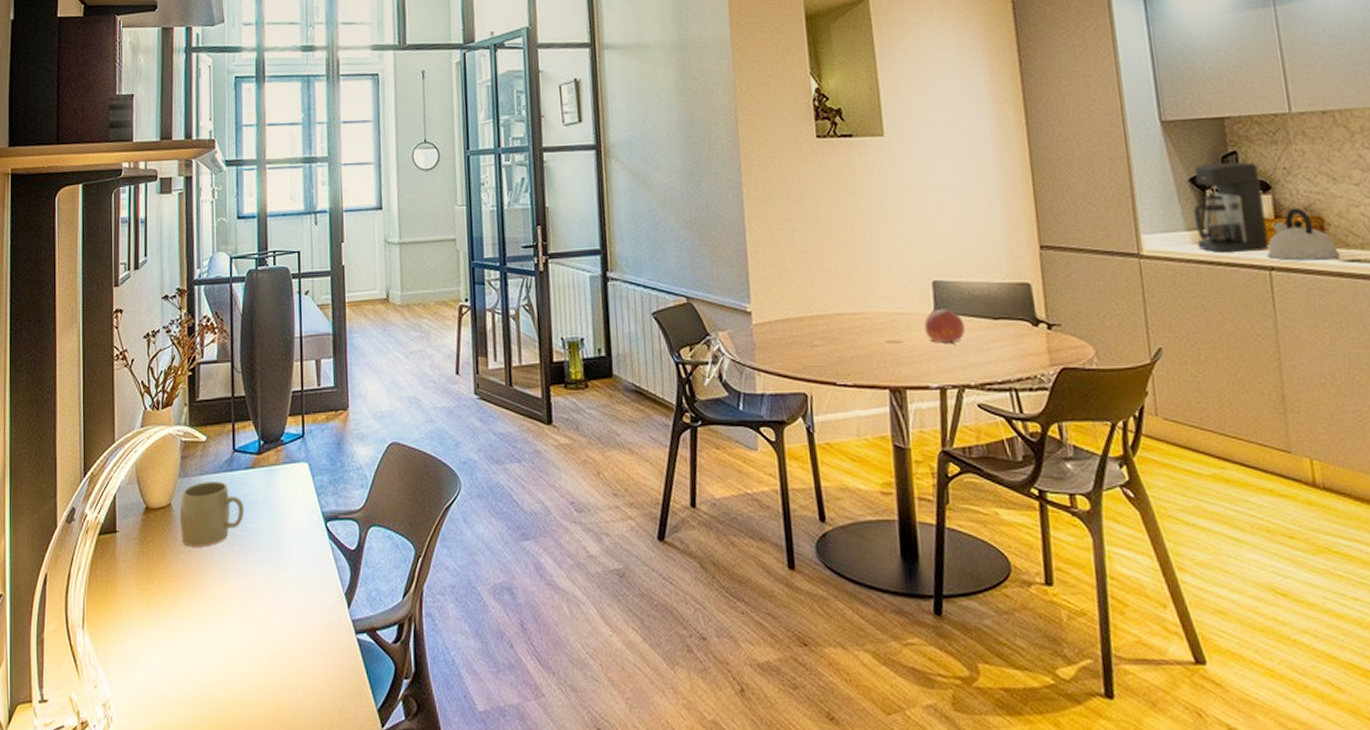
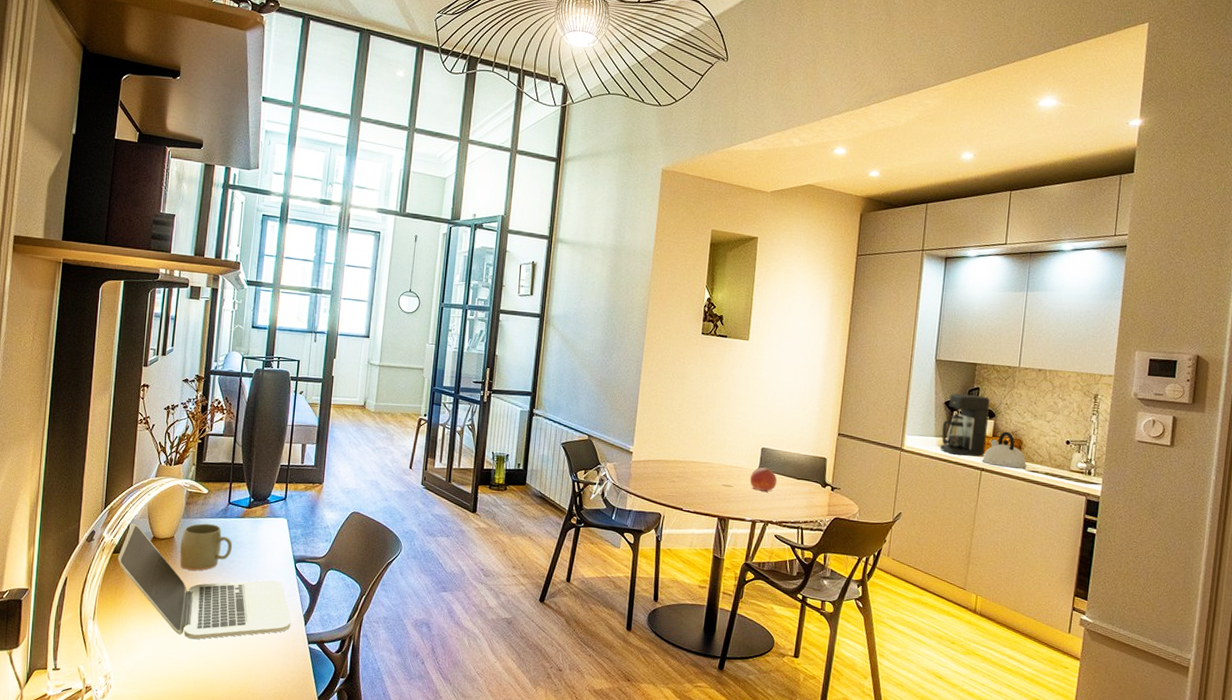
laptop: none [105,492,330,643] -> present [117,523,291,640]

